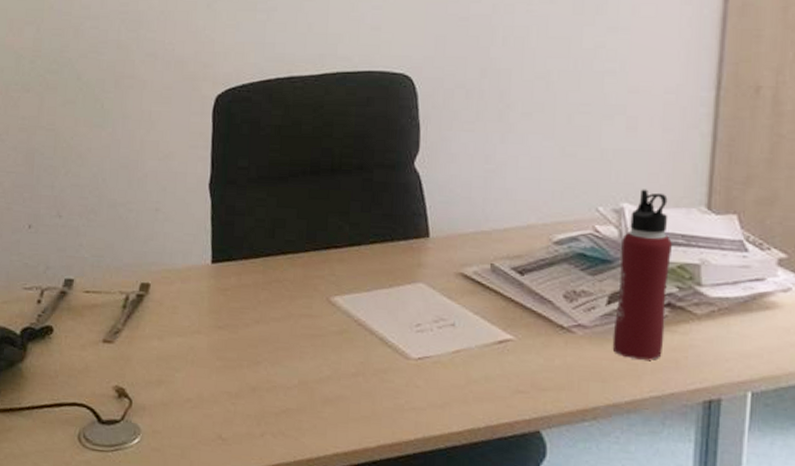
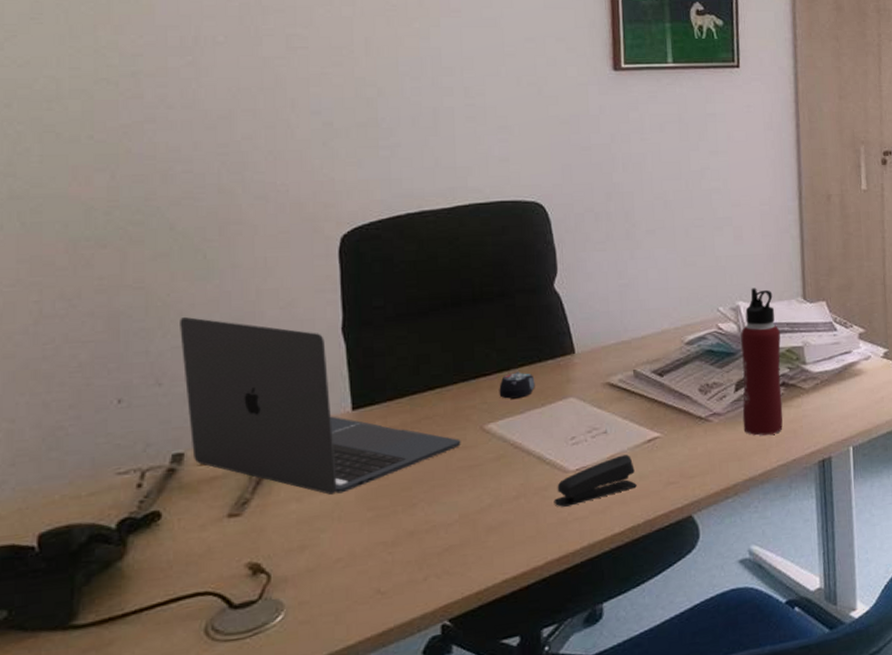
laptop: none [78,158,307,339] -> present [180,316,461,495]
computer mouse: none [348,247,385,276] -> present [499,371,535,399]
stapler: none [392,352,481,395] -> present [554,454,637,507]

